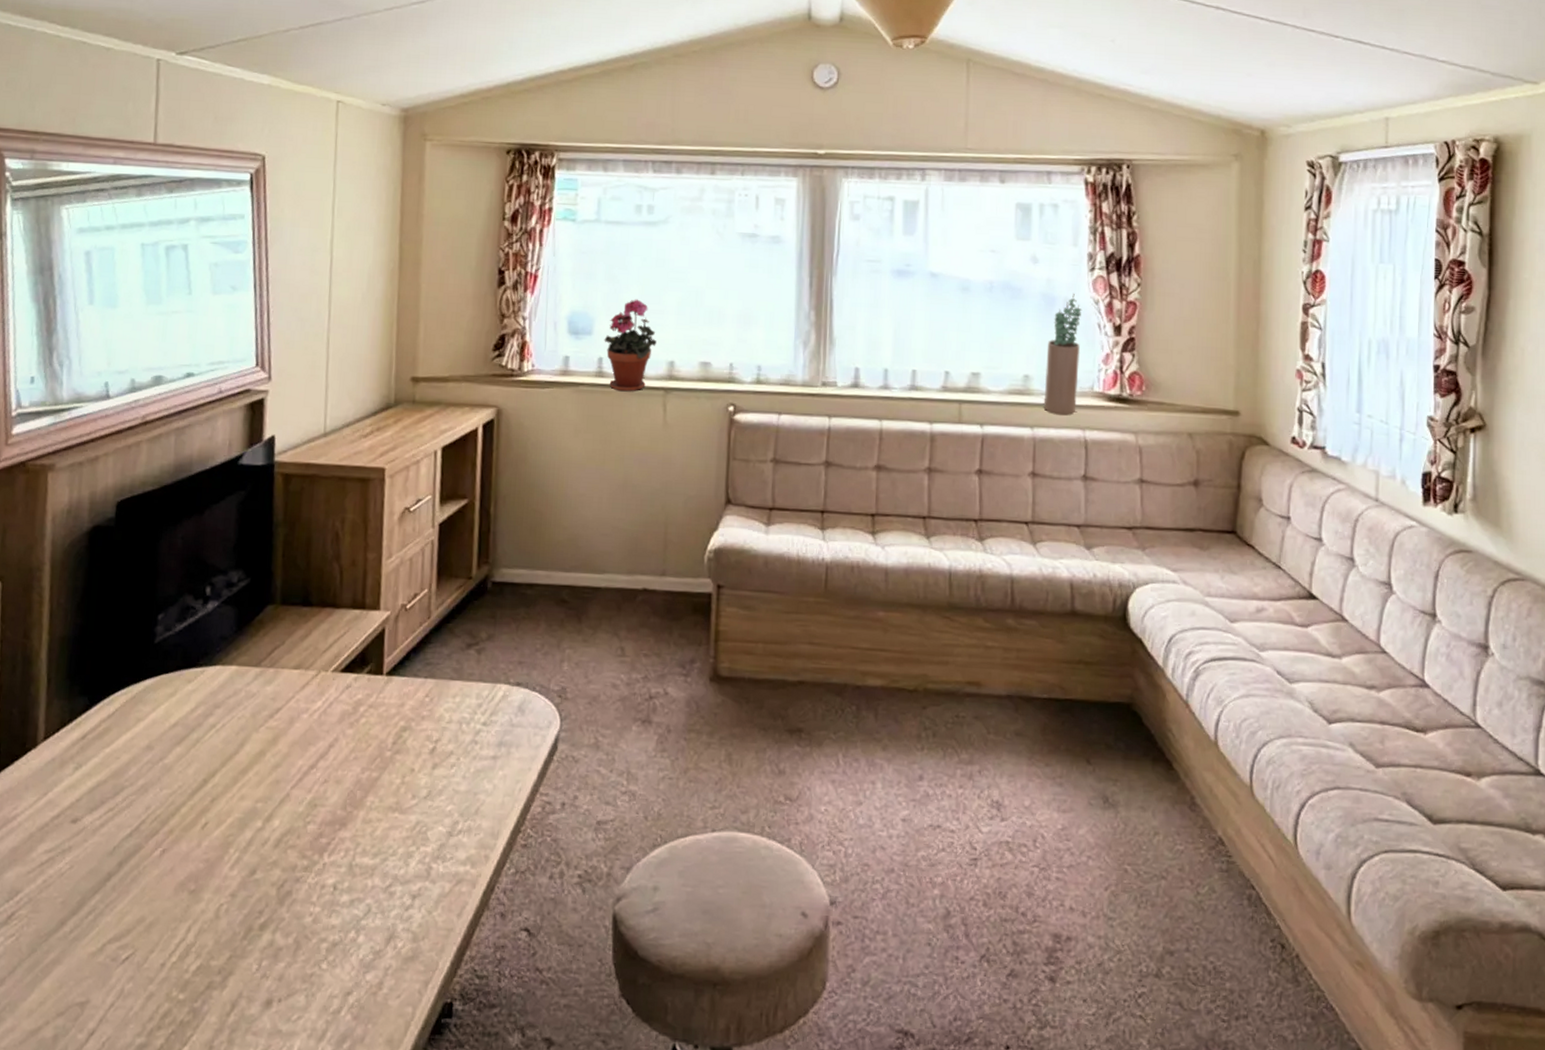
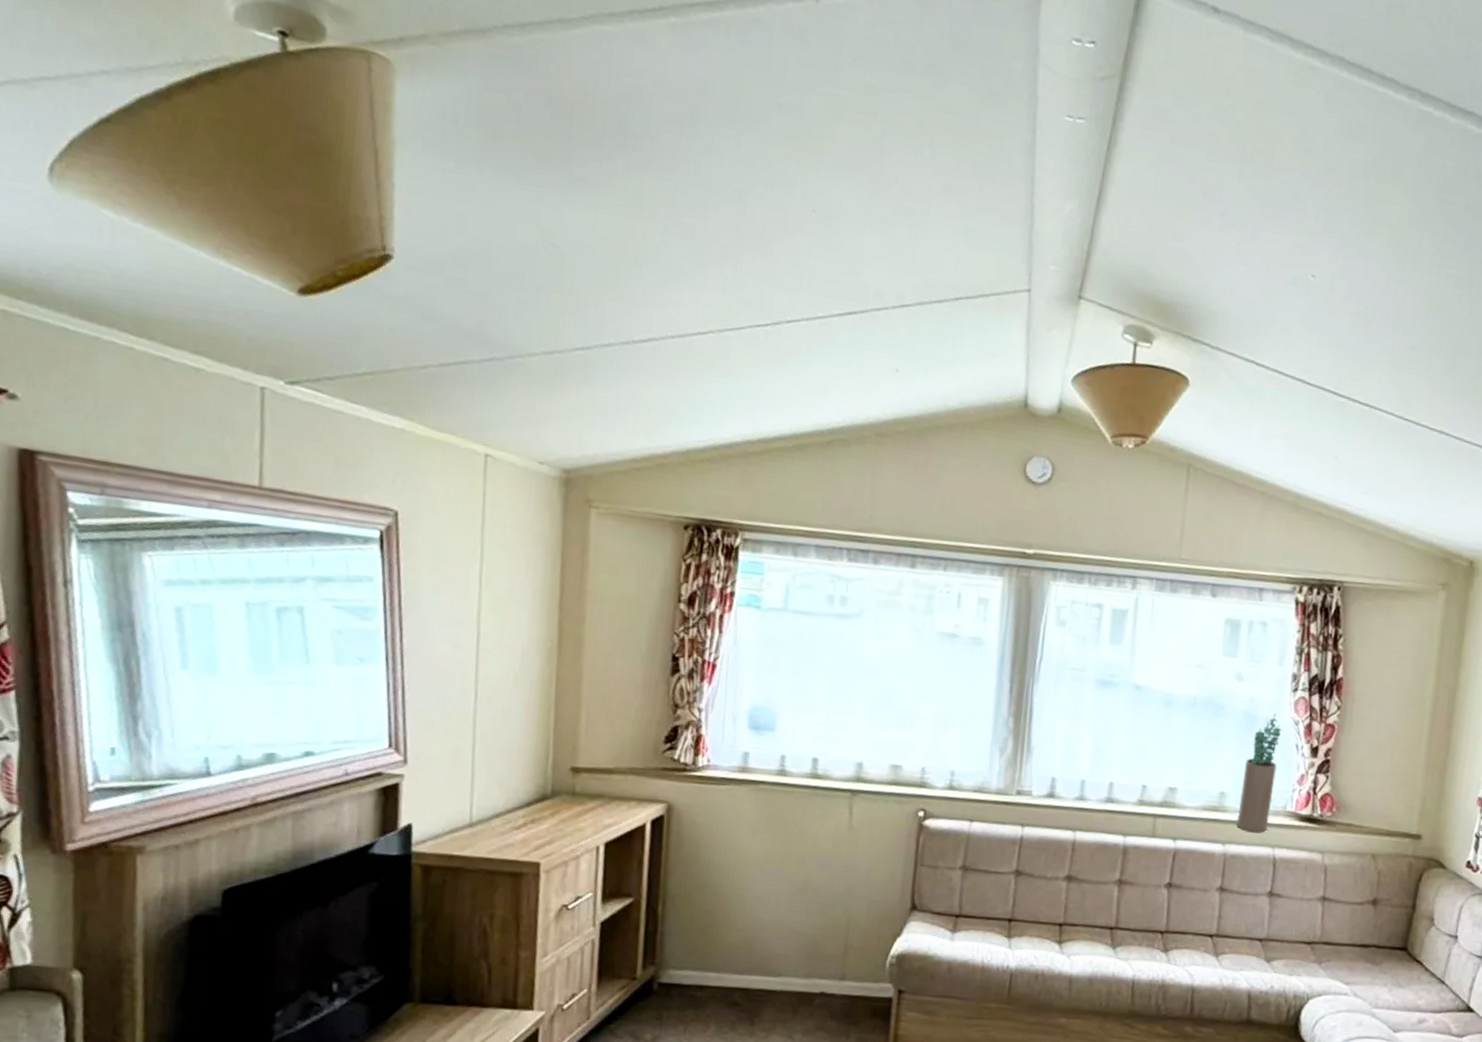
potted plant: present [604,299,657,392] -> none [787,695,845,793]

